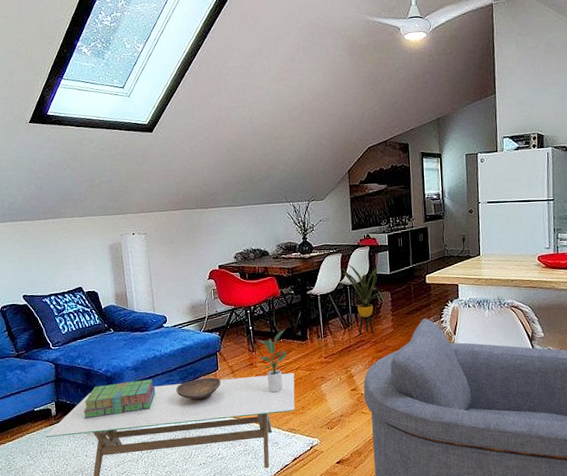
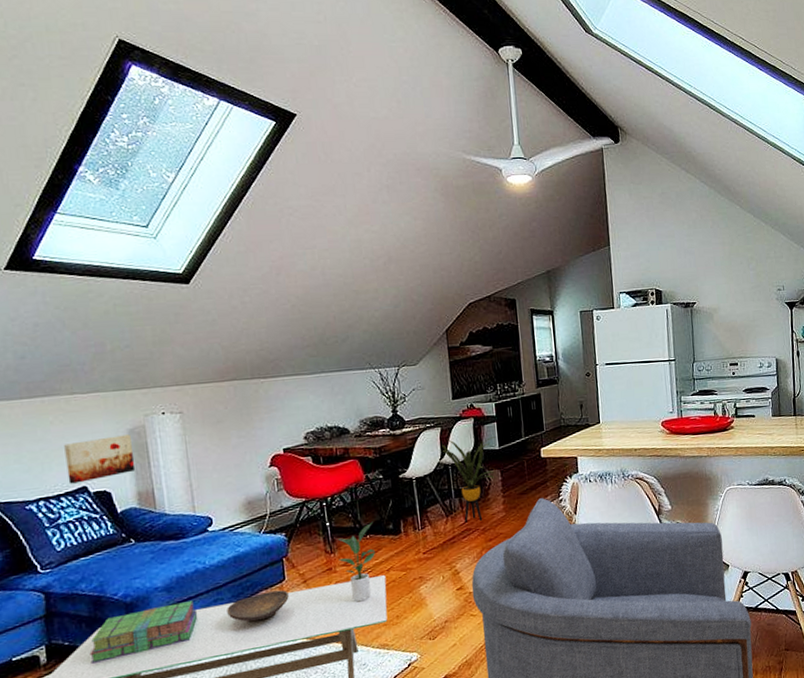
wall art: none [67,249,114,285] -> present [64,434,136,484]

